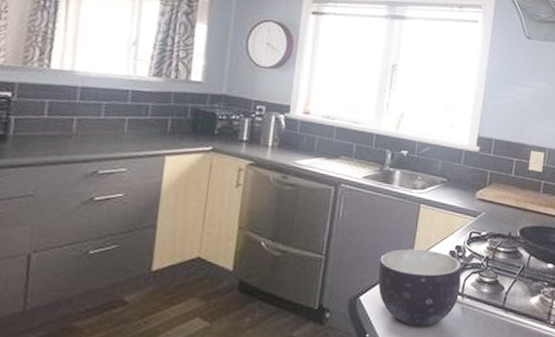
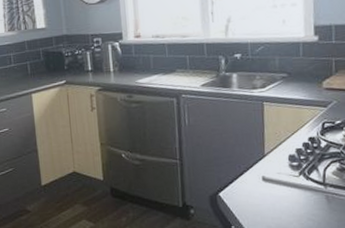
bowl: present [377,248,462,326] -> none [232,144,322,216]

